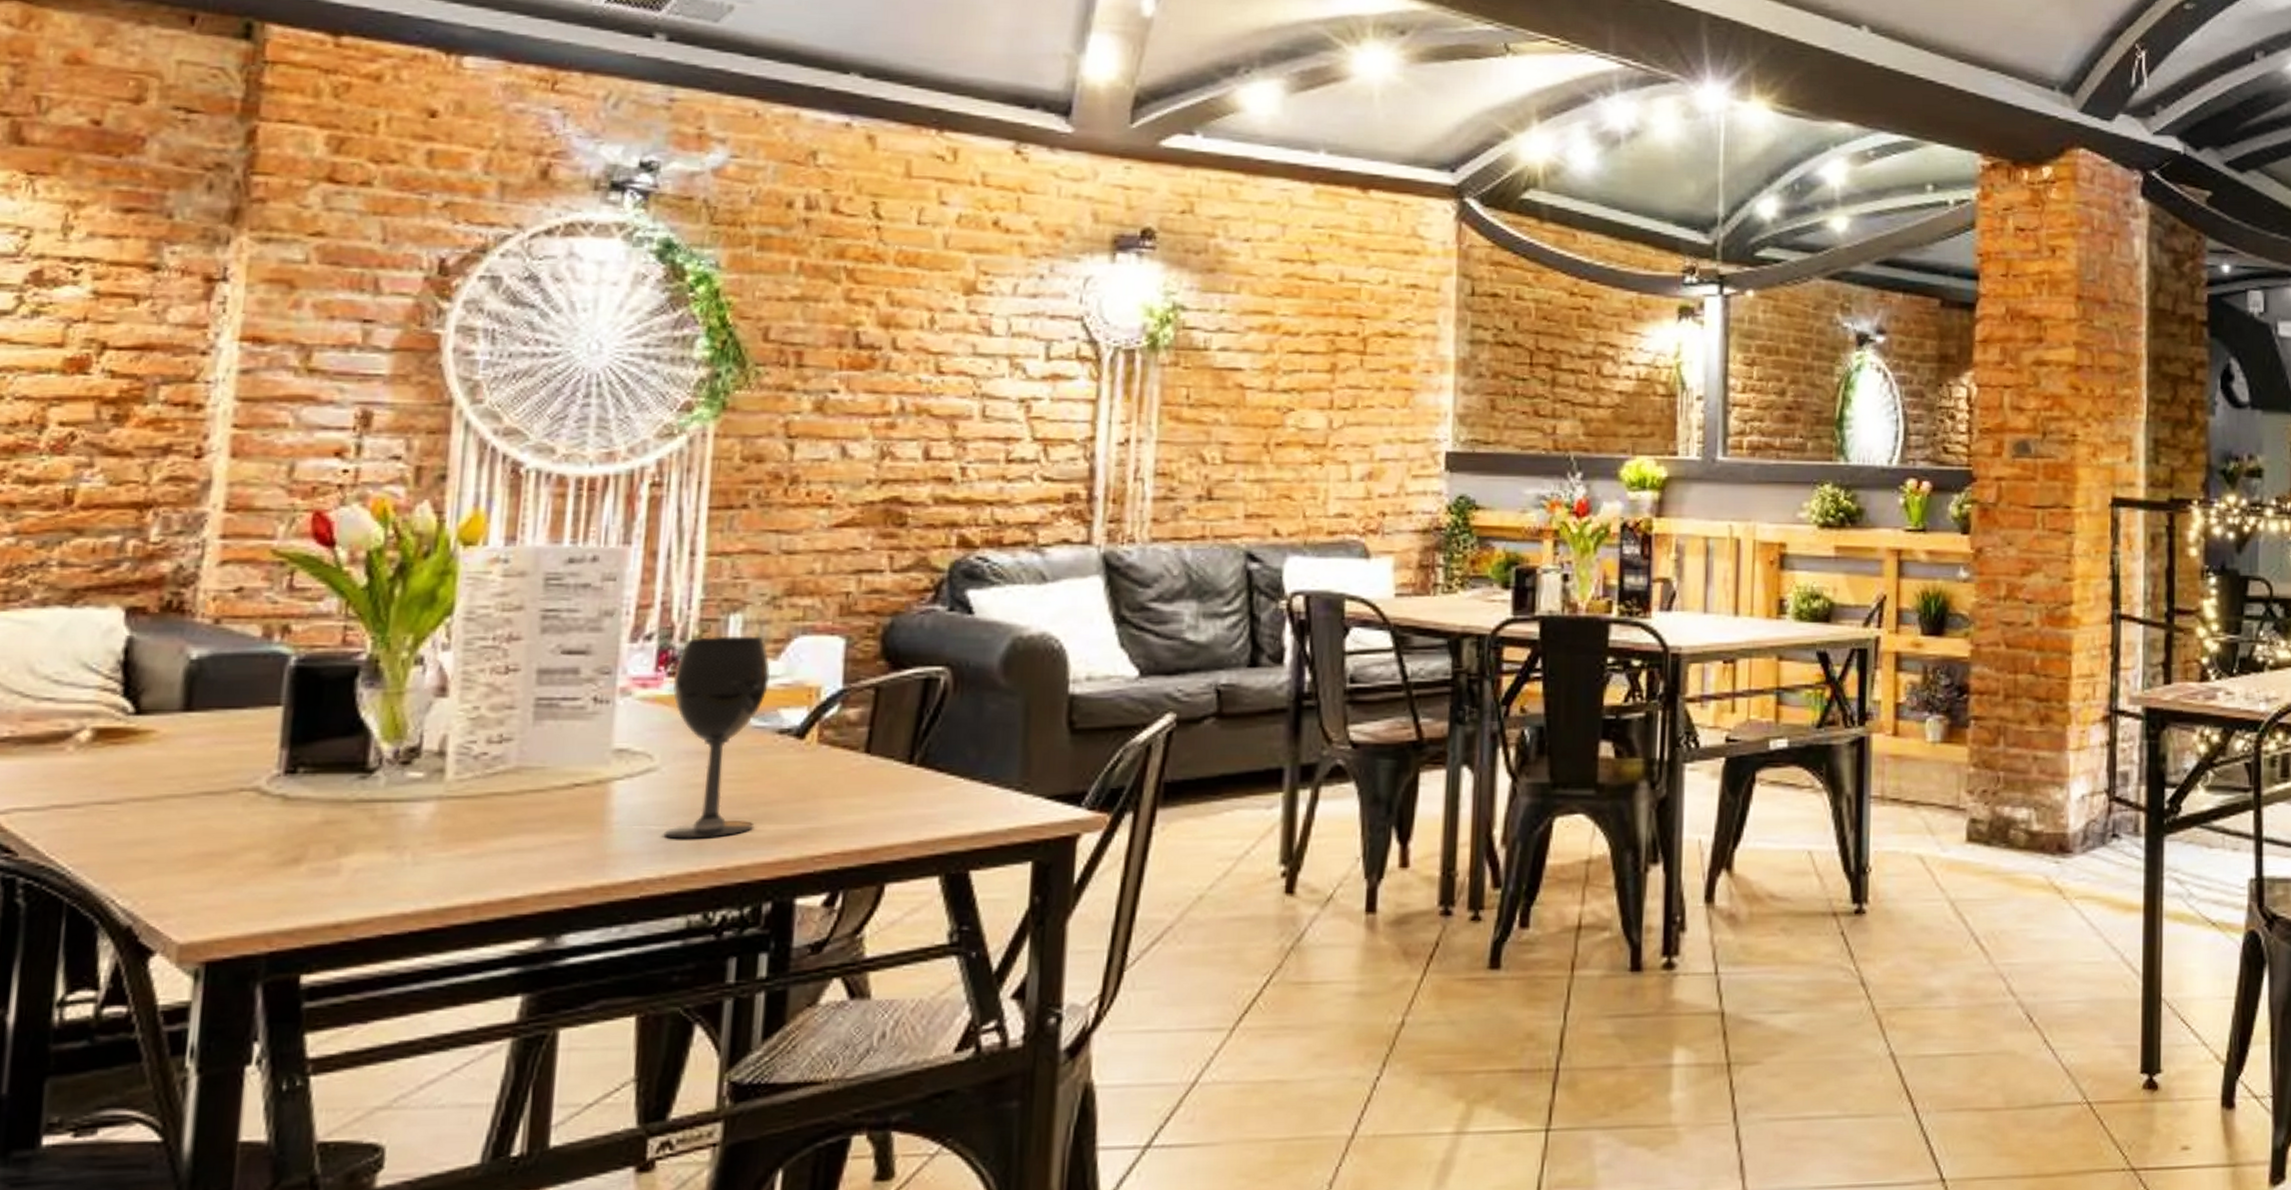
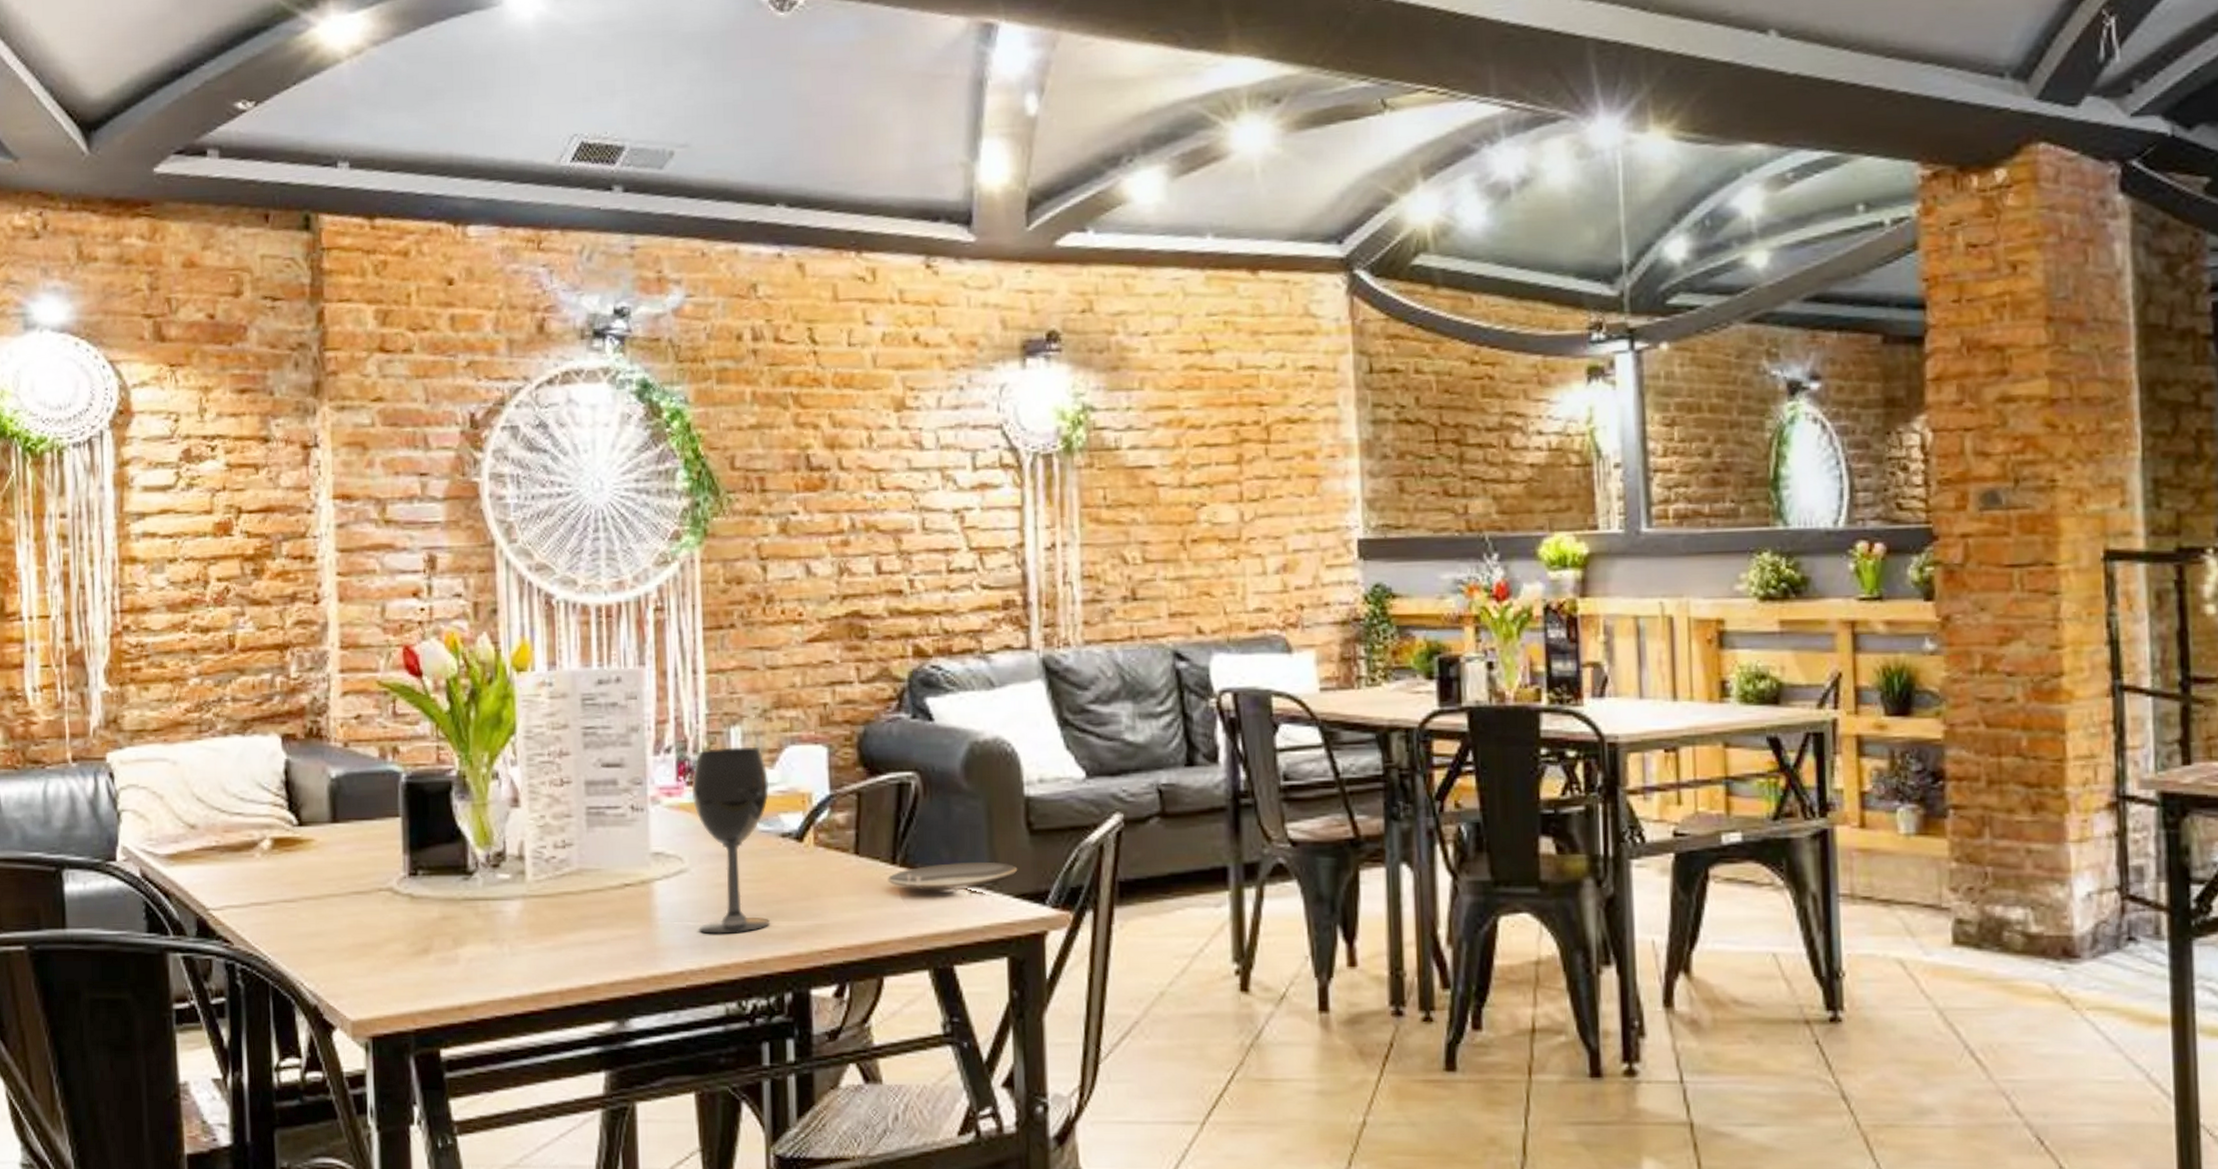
plate: none [901,762,1054,792] -> present [887,862,1018,891]

